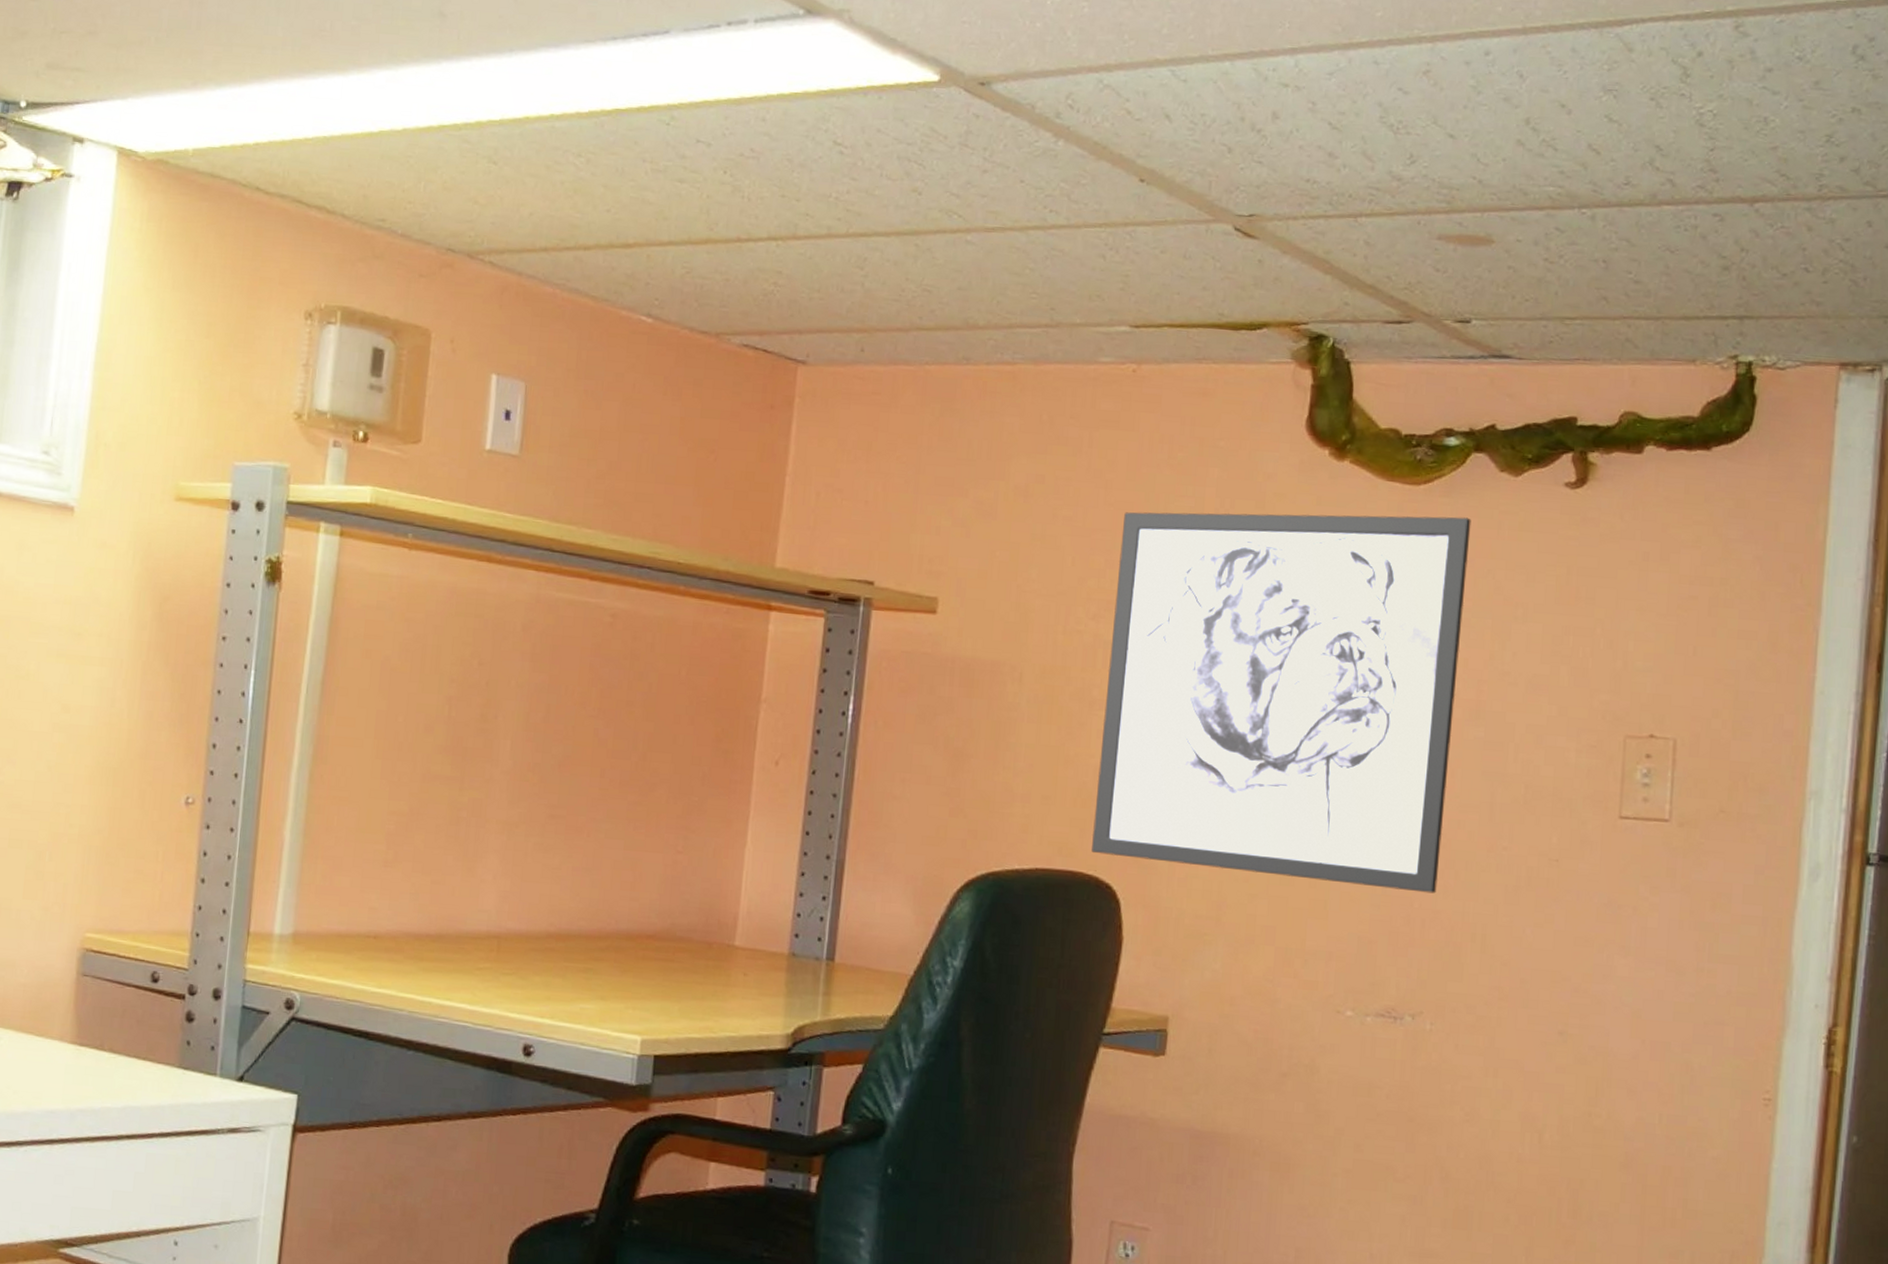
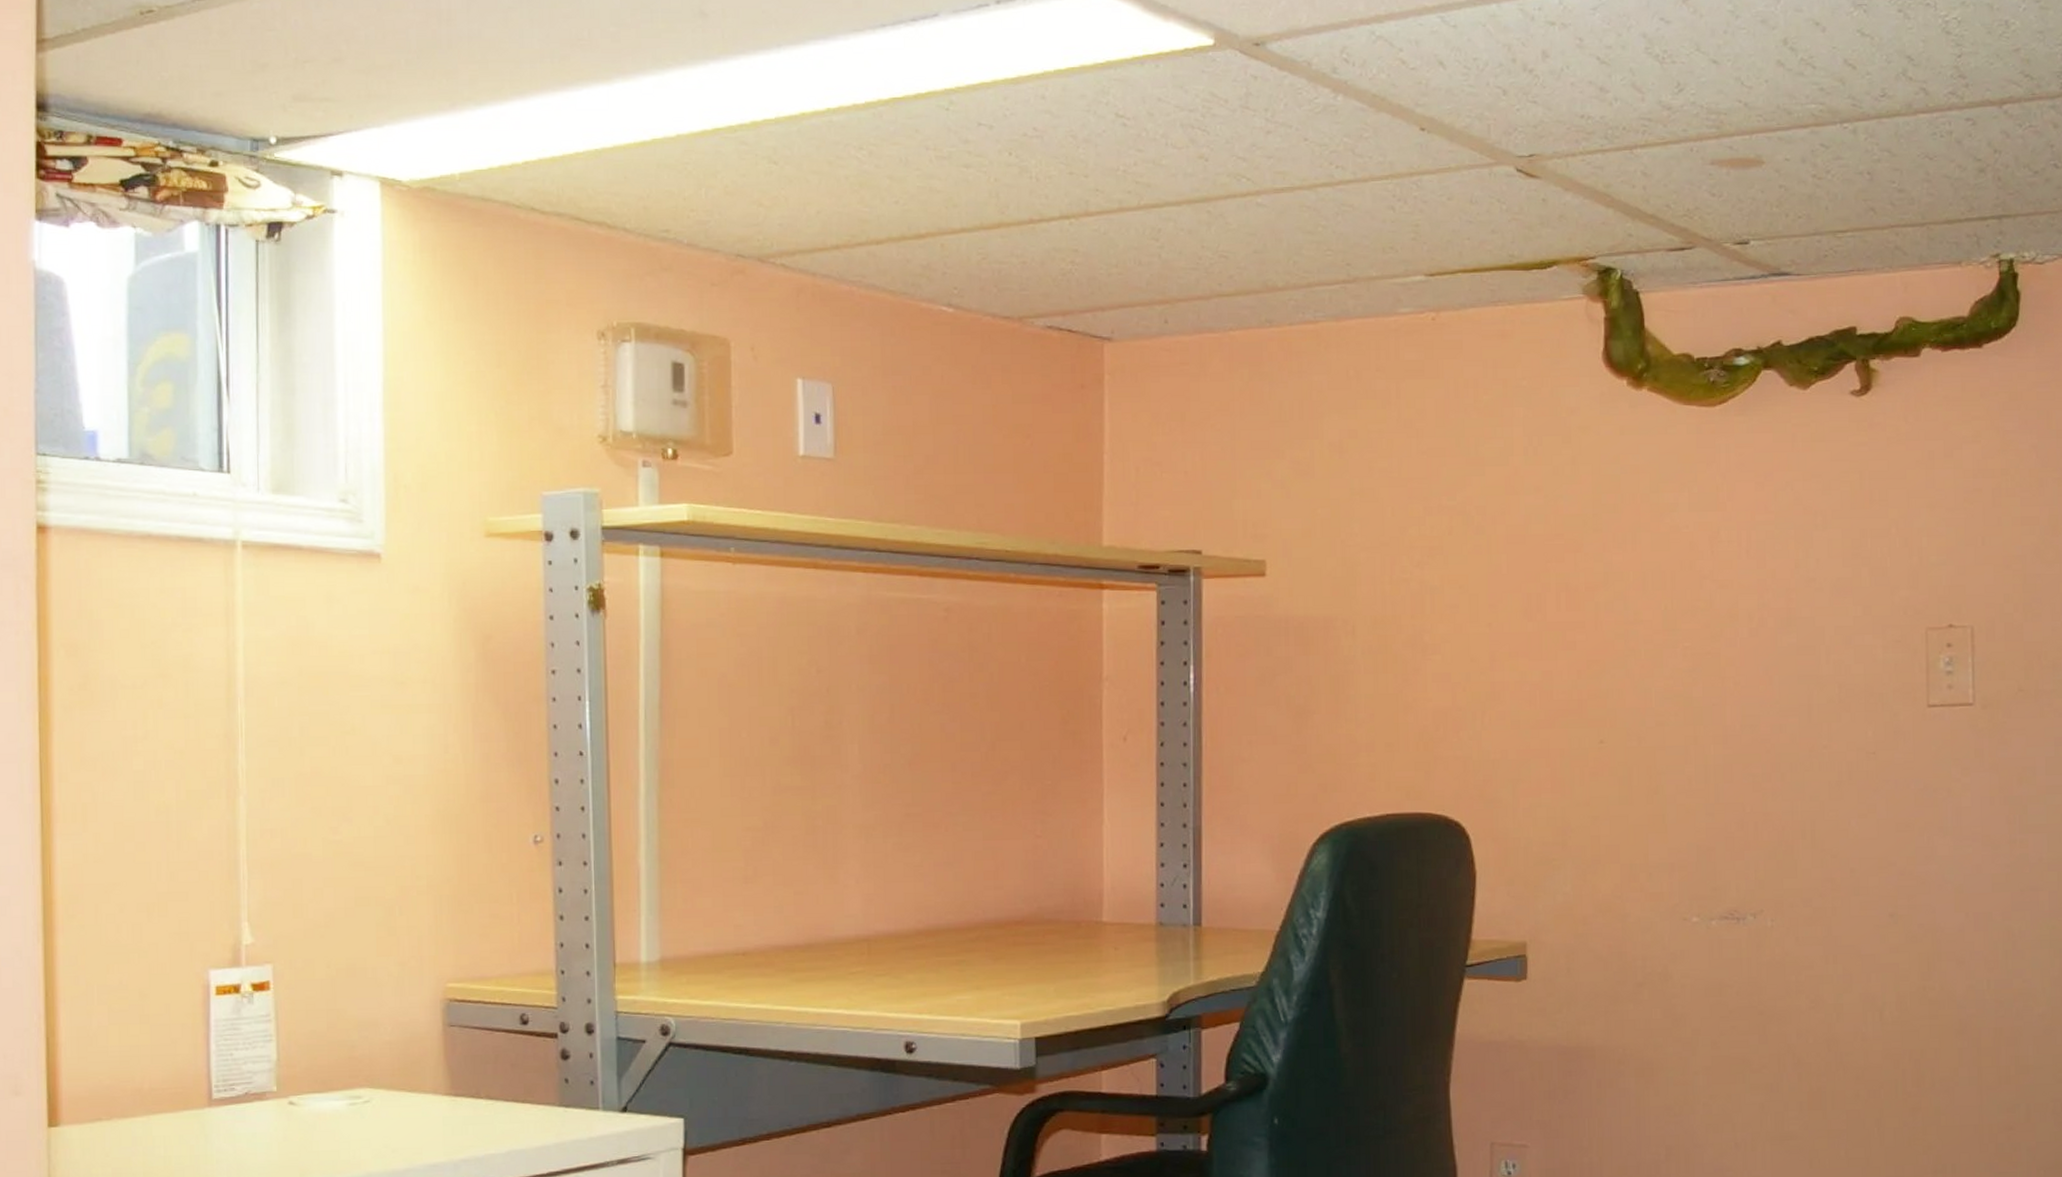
wall art: present [1092,512,1471,894] -> none [1437,433,1767,797]

